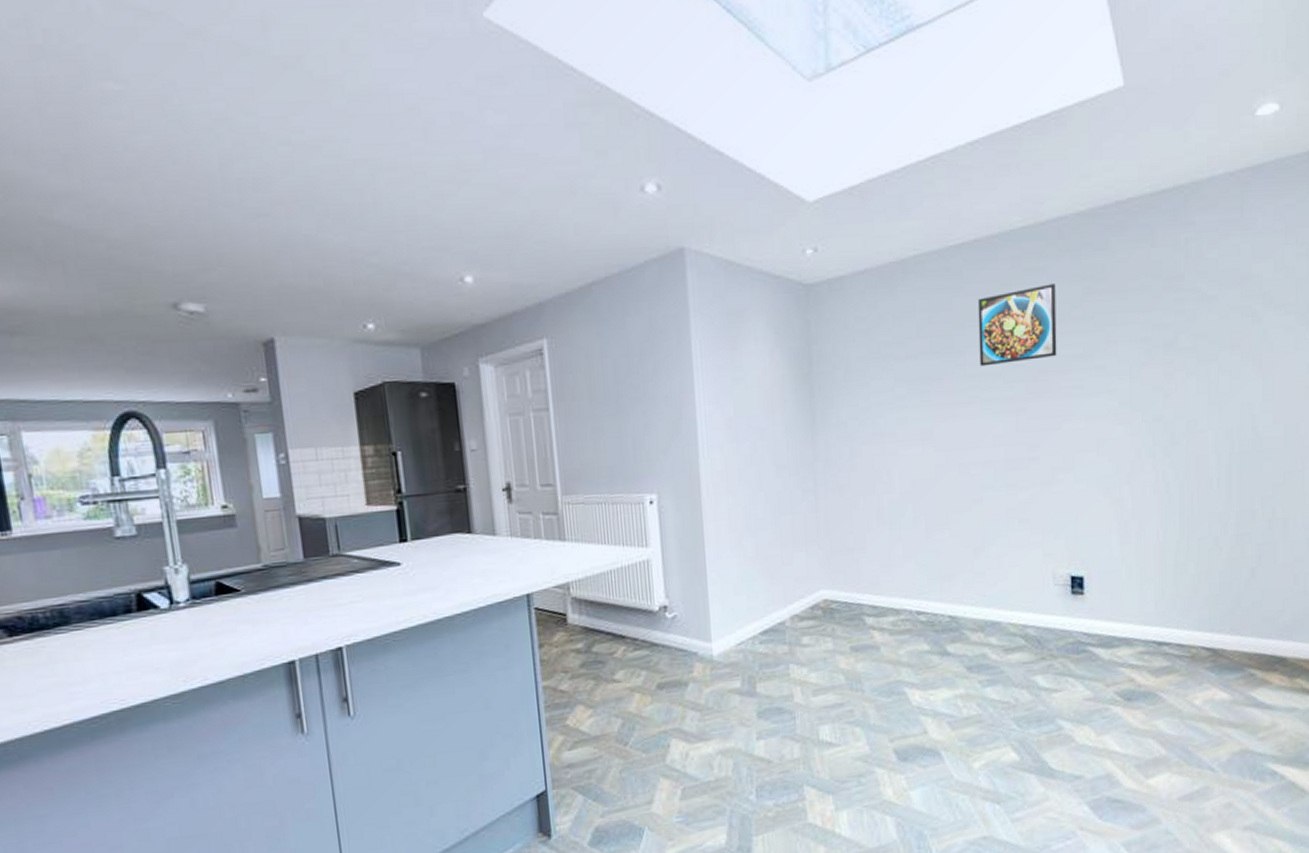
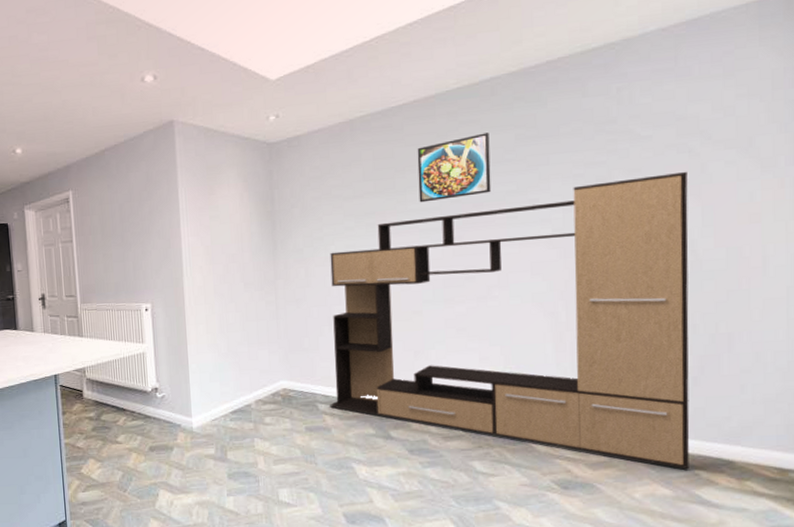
media console: none [878,337,1250,670] -> present [330,171,690,470]

